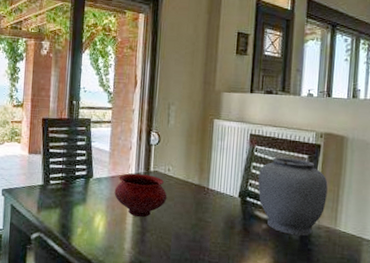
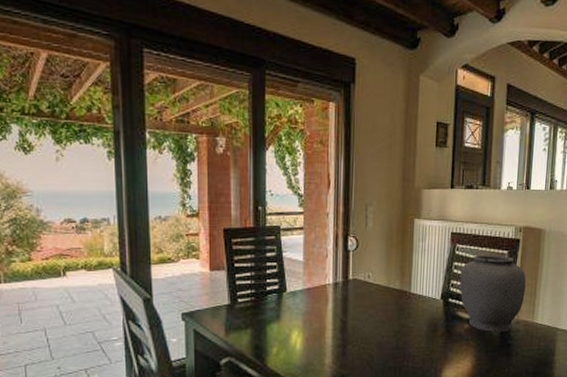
bowl: present [114,173,167,218] -> none [311,283,368,330]

